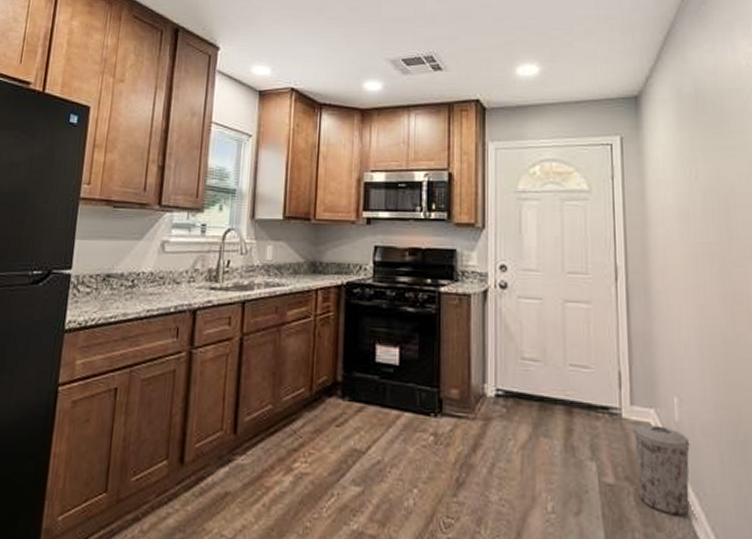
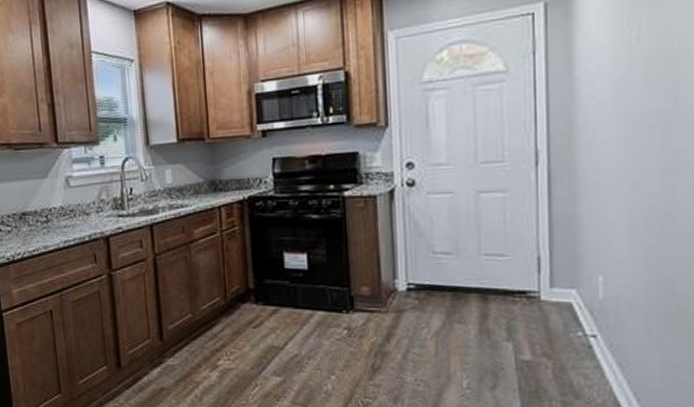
trash can: present [633,424,690,516] -> none [552,304,614,385]

